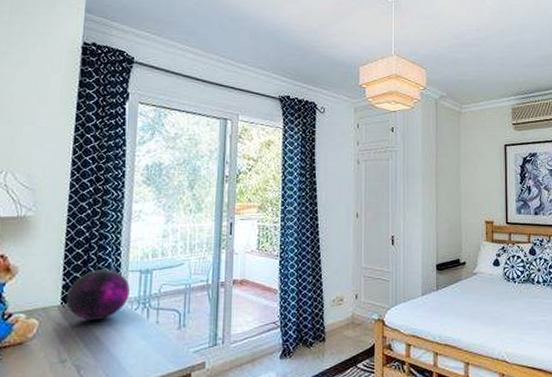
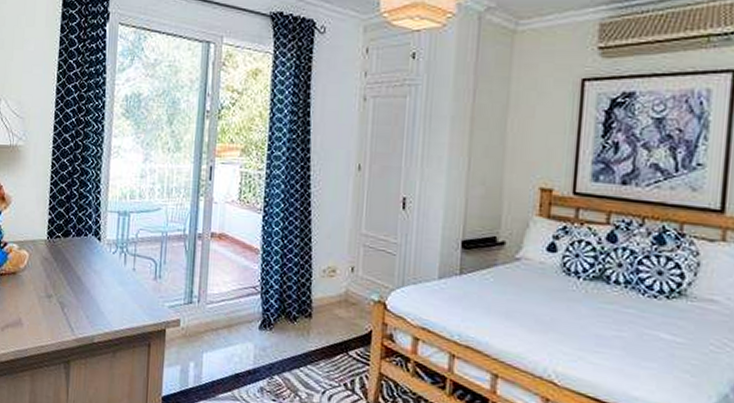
decorative orb: present [66,269,130,320] -> none [51,206,109,260]

